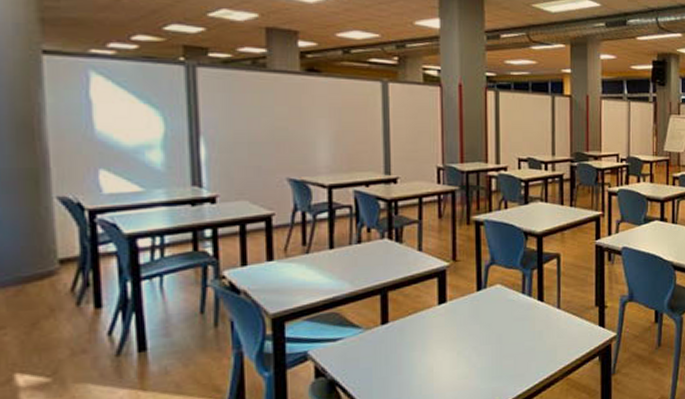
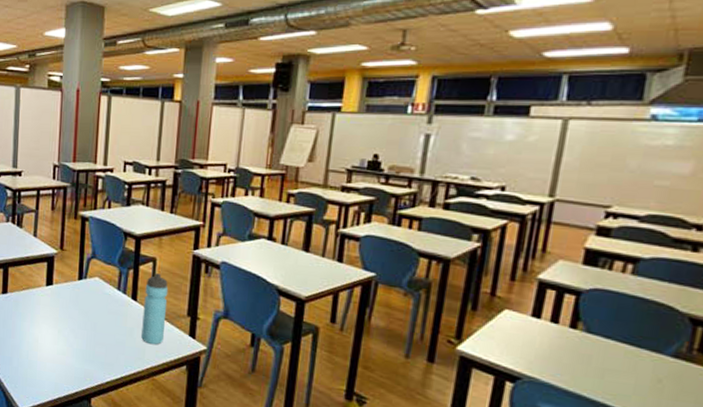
water bottle: none [551,269,575,344] -> present [141,273,169,345]

